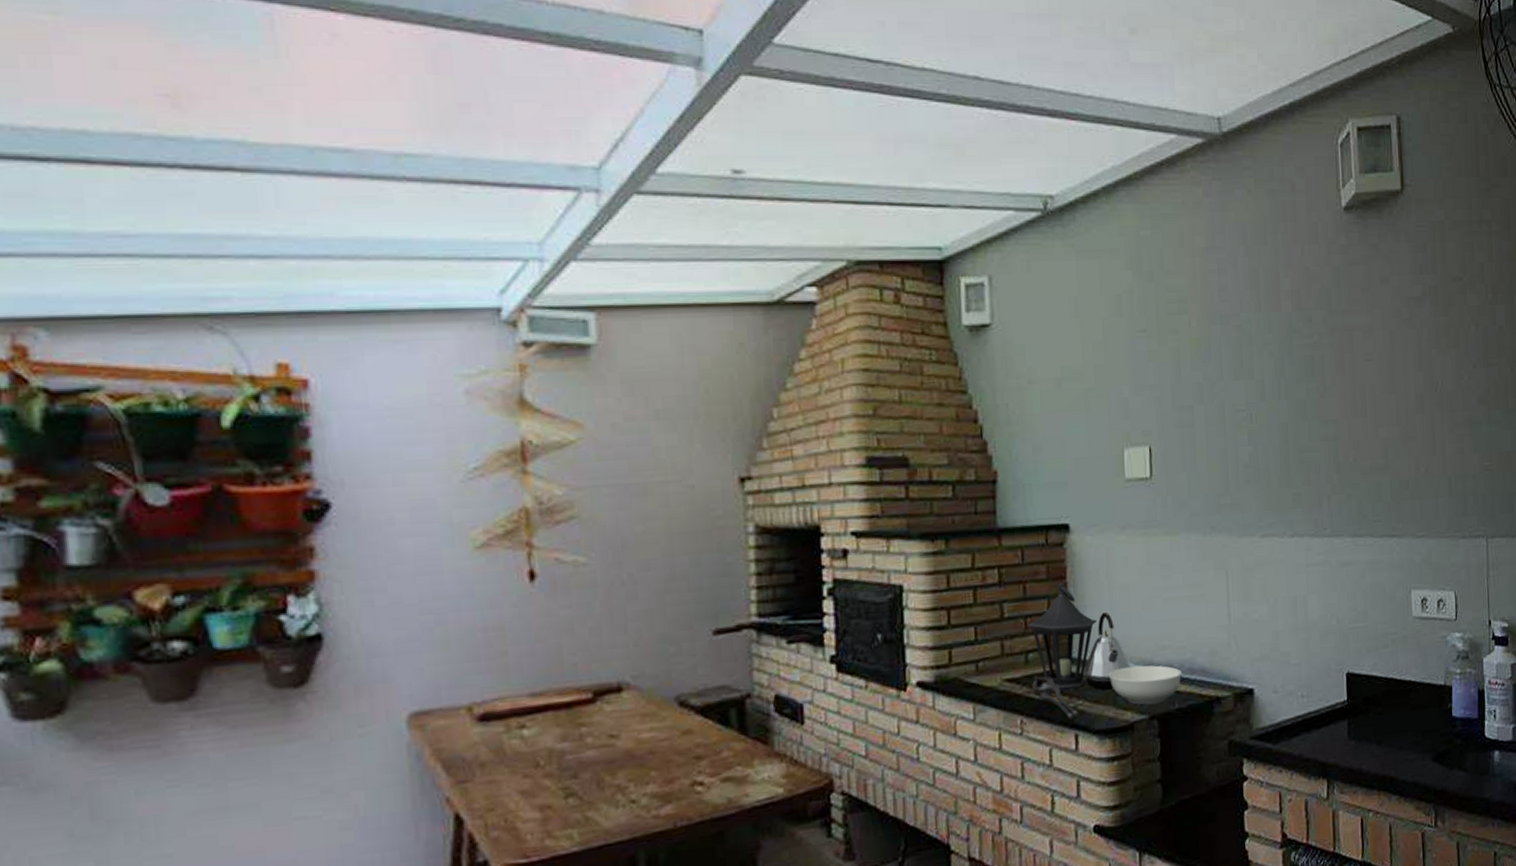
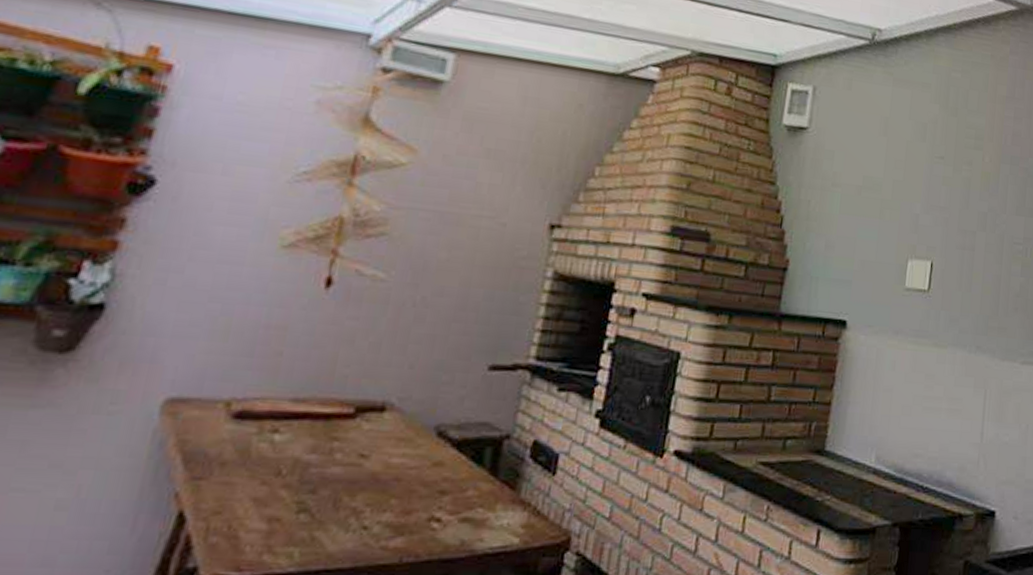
lantern: present [1028,583,1098,690] -> none [791,376,858,482]
tongs: present [1032,675,1079,720] -> none [784,463,825,514]
kettle: present [1084,611,1130,690] -> none [837,410,882,490]
bowl: present [1108,665,1183,705] -> none [859,469,931,511]

